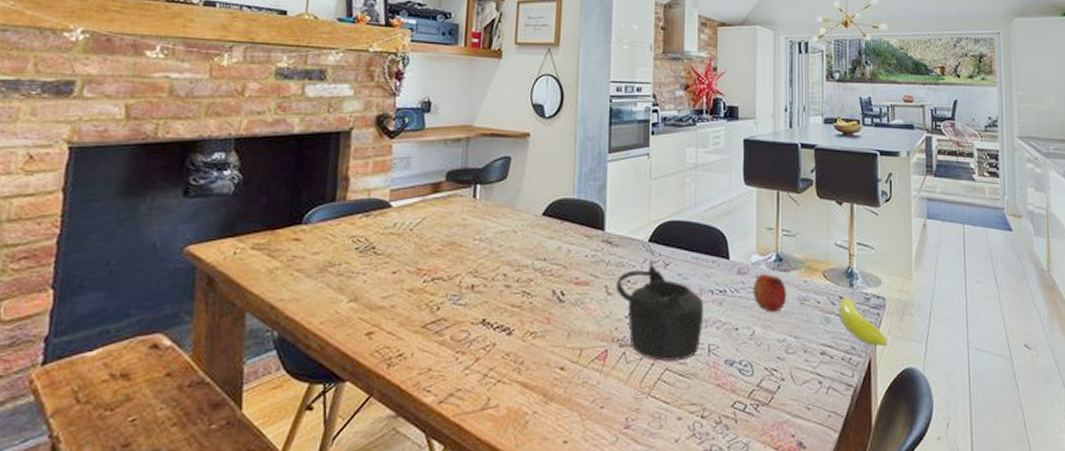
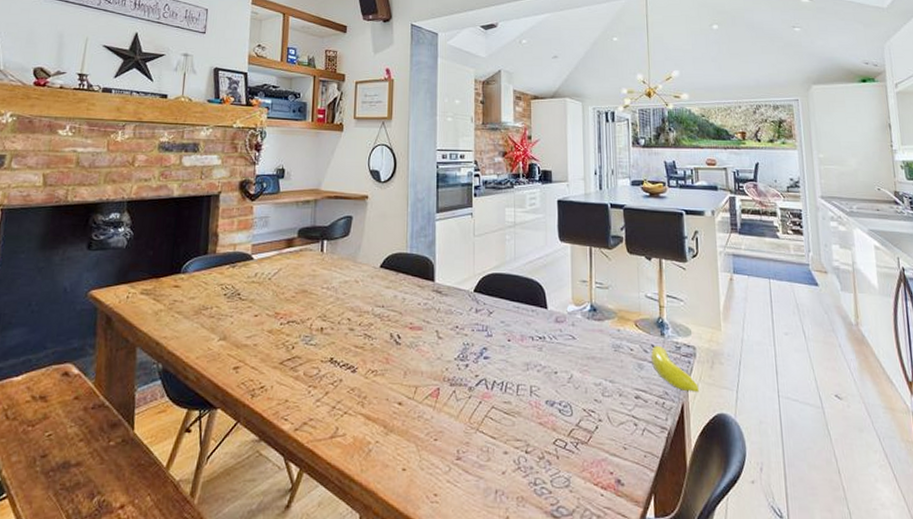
teapot: present [616,264,704,361] -> none [446,312,526,400]
fruit: present [752,273,787,312] -> none [569,322,602,358]

